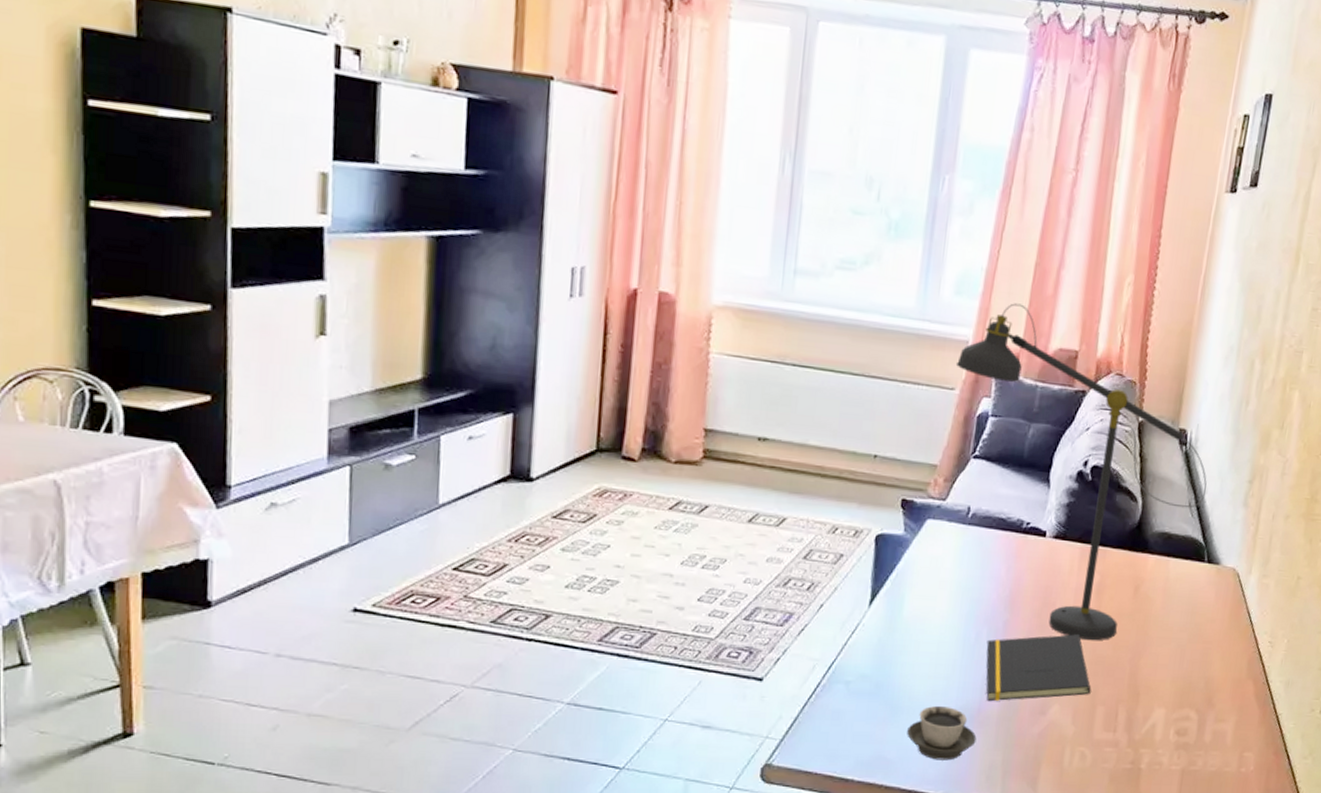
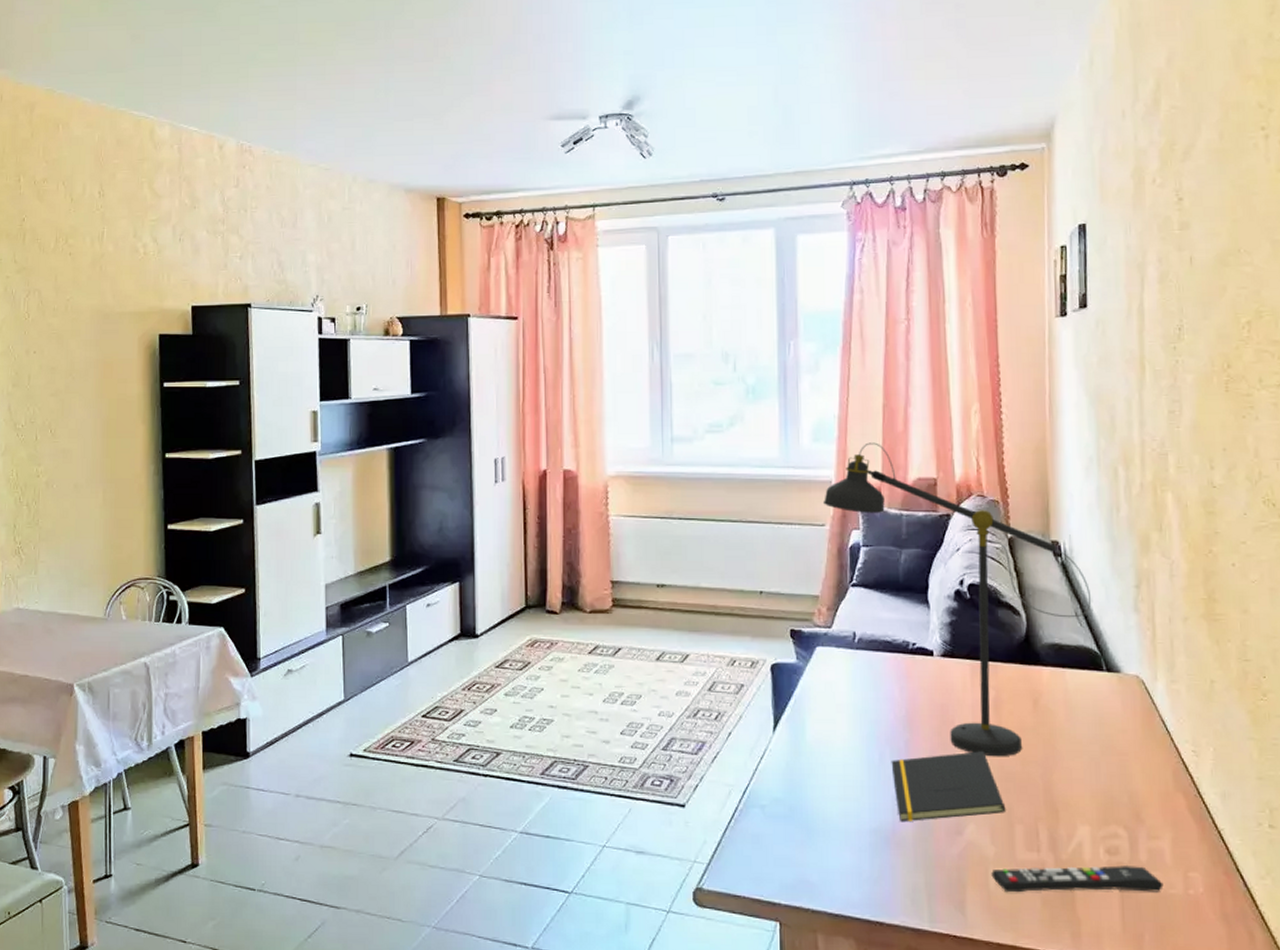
cup: present [907,705,977,761] -> none [826,827,895,884]
remote control: none [1067,745,1221,770] -> present [991,865,1164,893]

